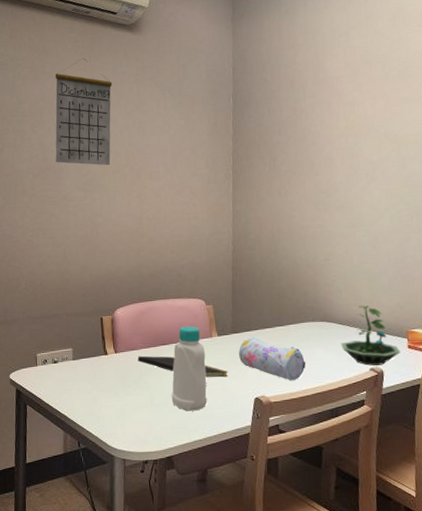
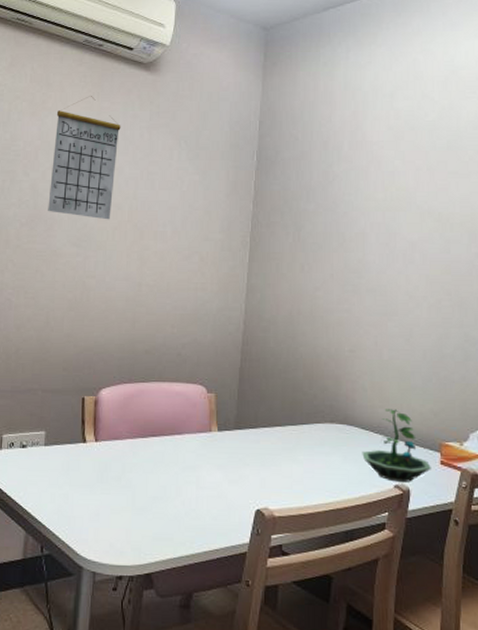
notepad: present [137,355,228,378] -> none [121,447,227,482]
bottle: present [171,326,208,411] -> none [157,416,201,520]
pencil case: present [239,337,306,381] -> none [241,436,320,493]

